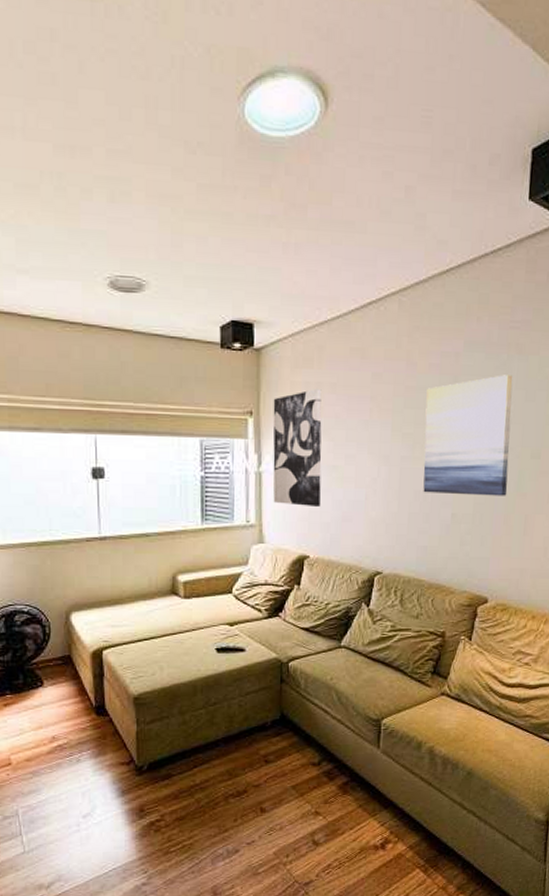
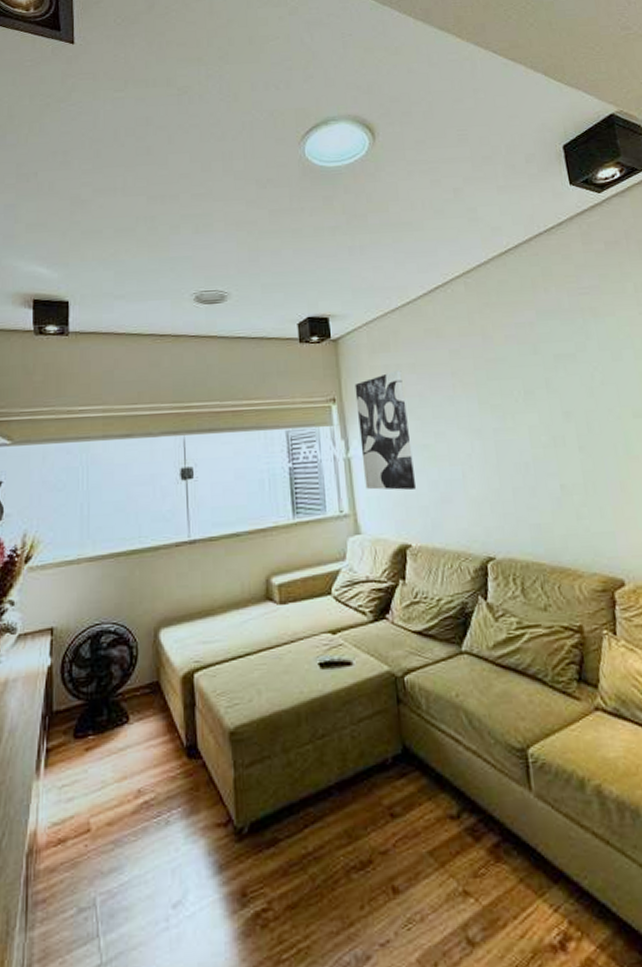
wall art: present [423,375,513,496] -> none [507,337,617,465]

